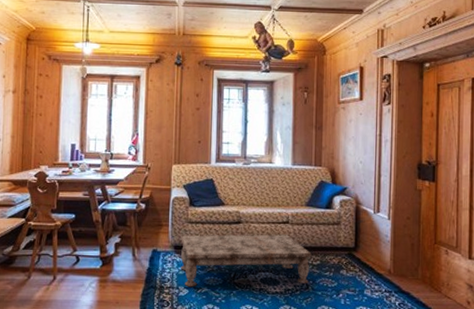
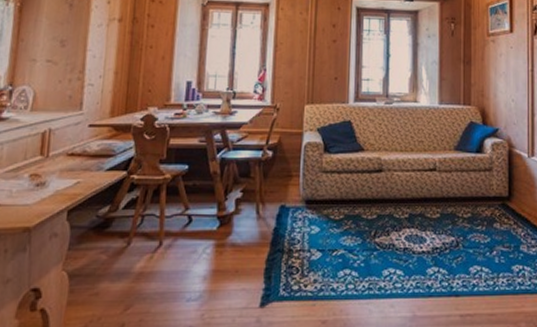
coffee table: present [181,234,312,287] -> none [313,184,462,249]

